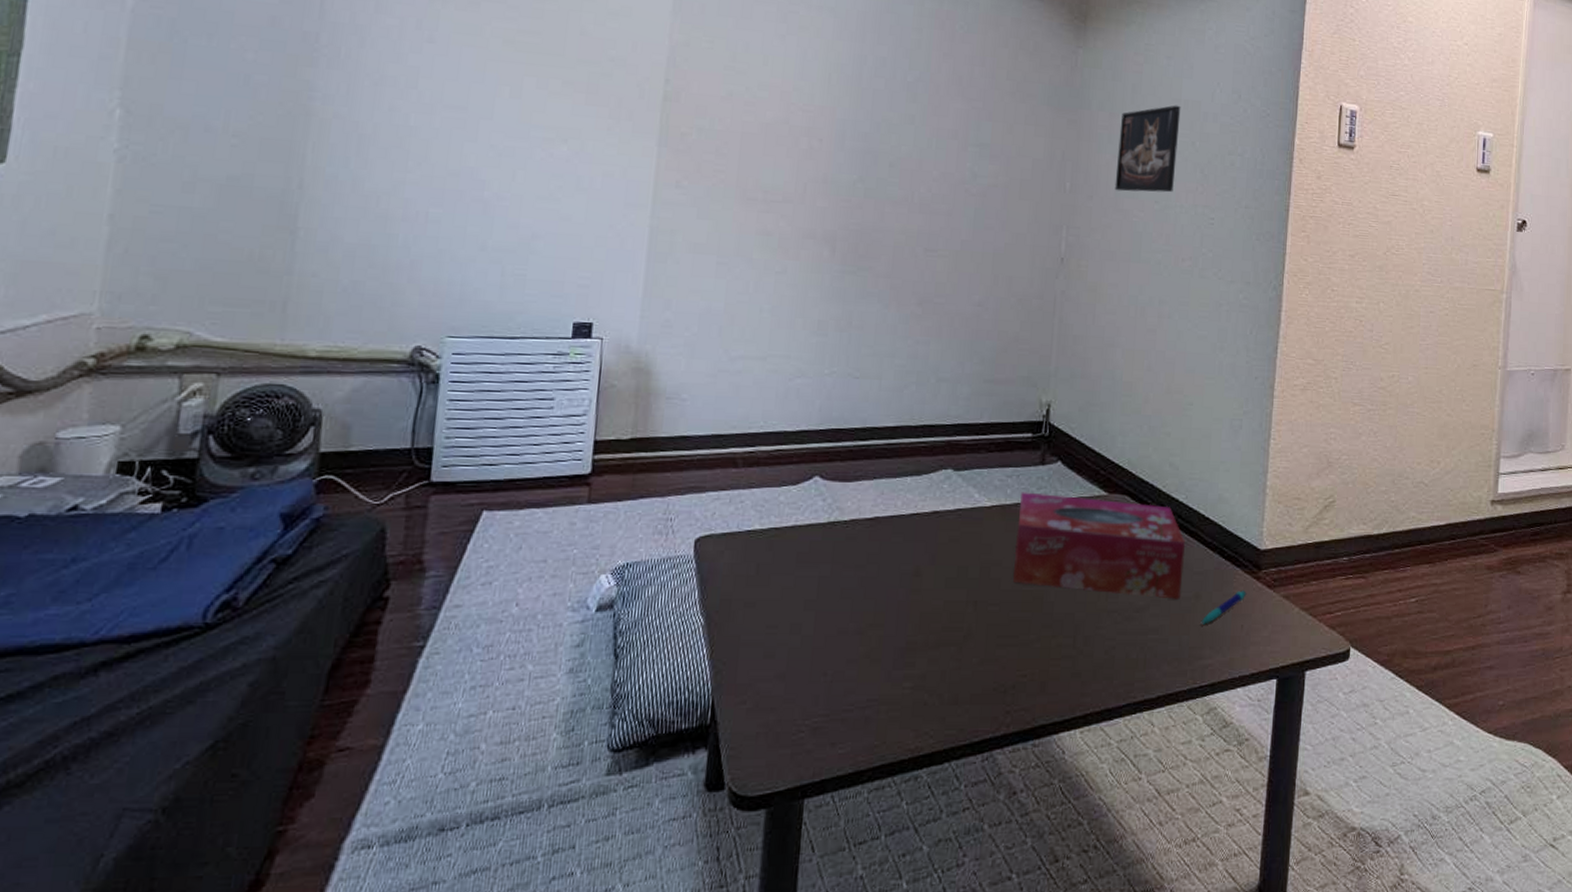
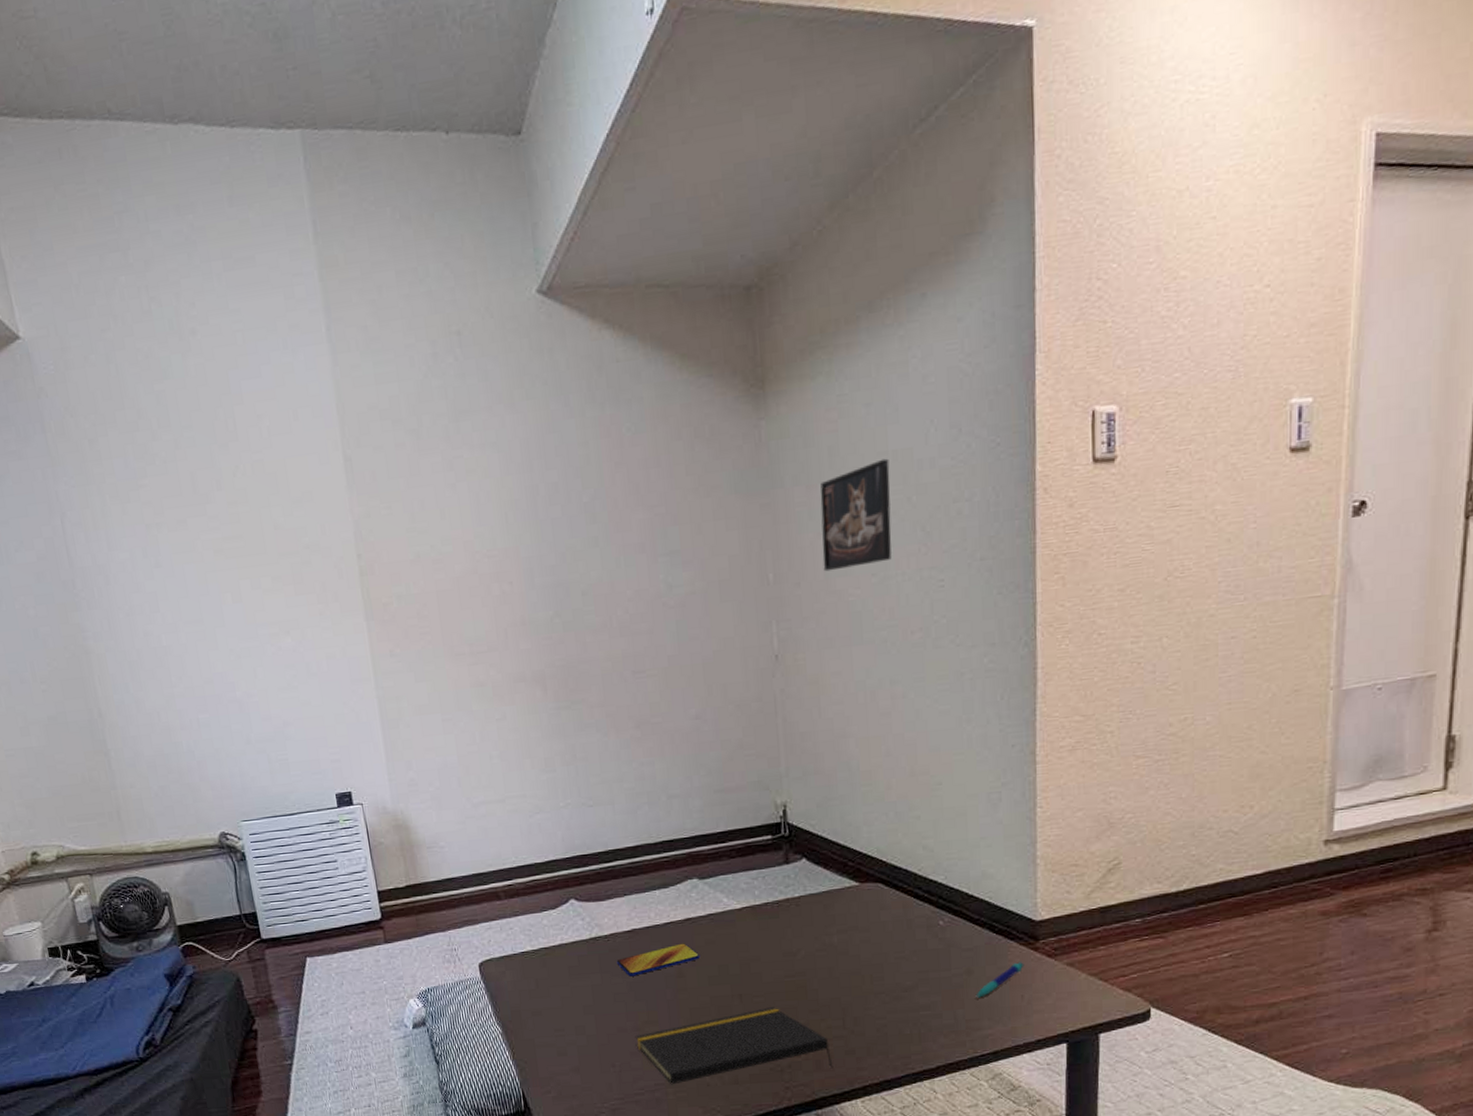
smartphone: none [851,538,942,570] -> present [616,943,701,977]
notepad: none [854,618,1058,702] -> present [635,1007,833,1085]
tissue box: present [1013,492,1185,599] -> none [769,888,952,977]

